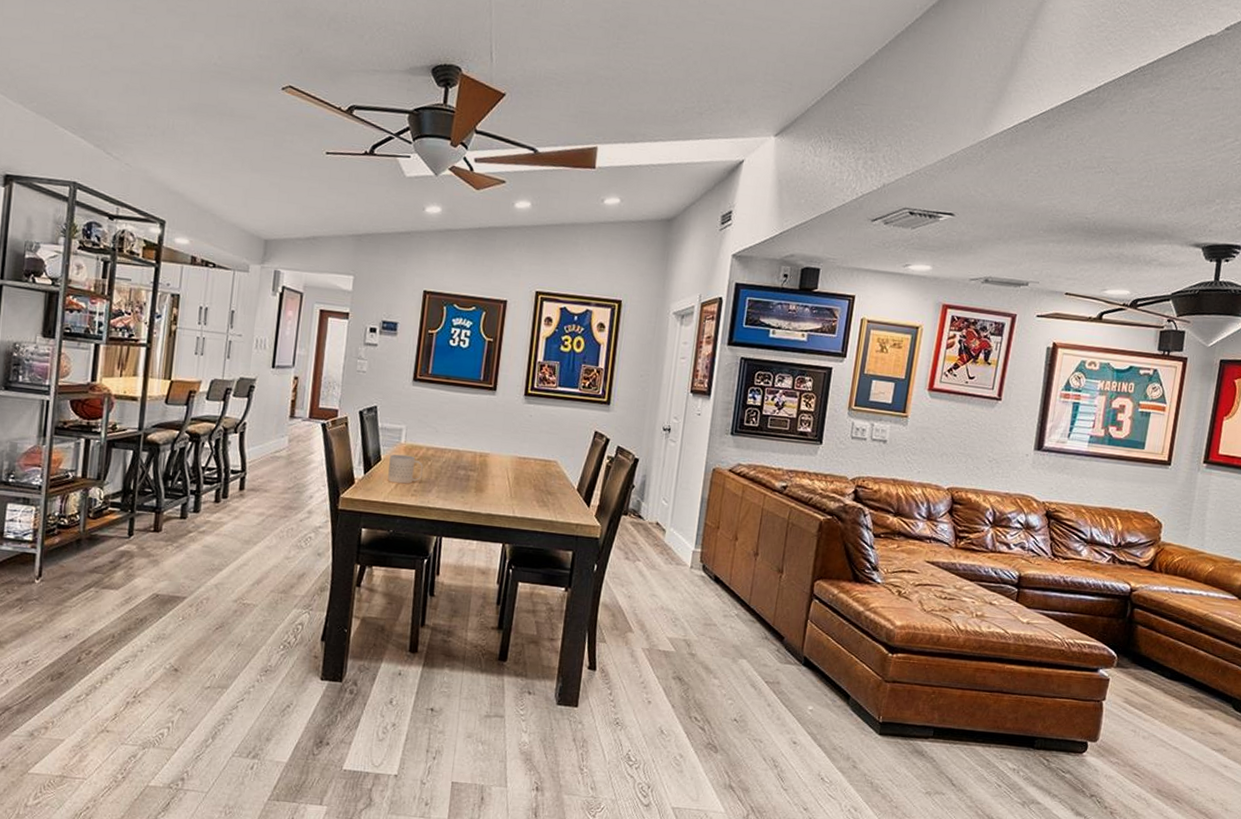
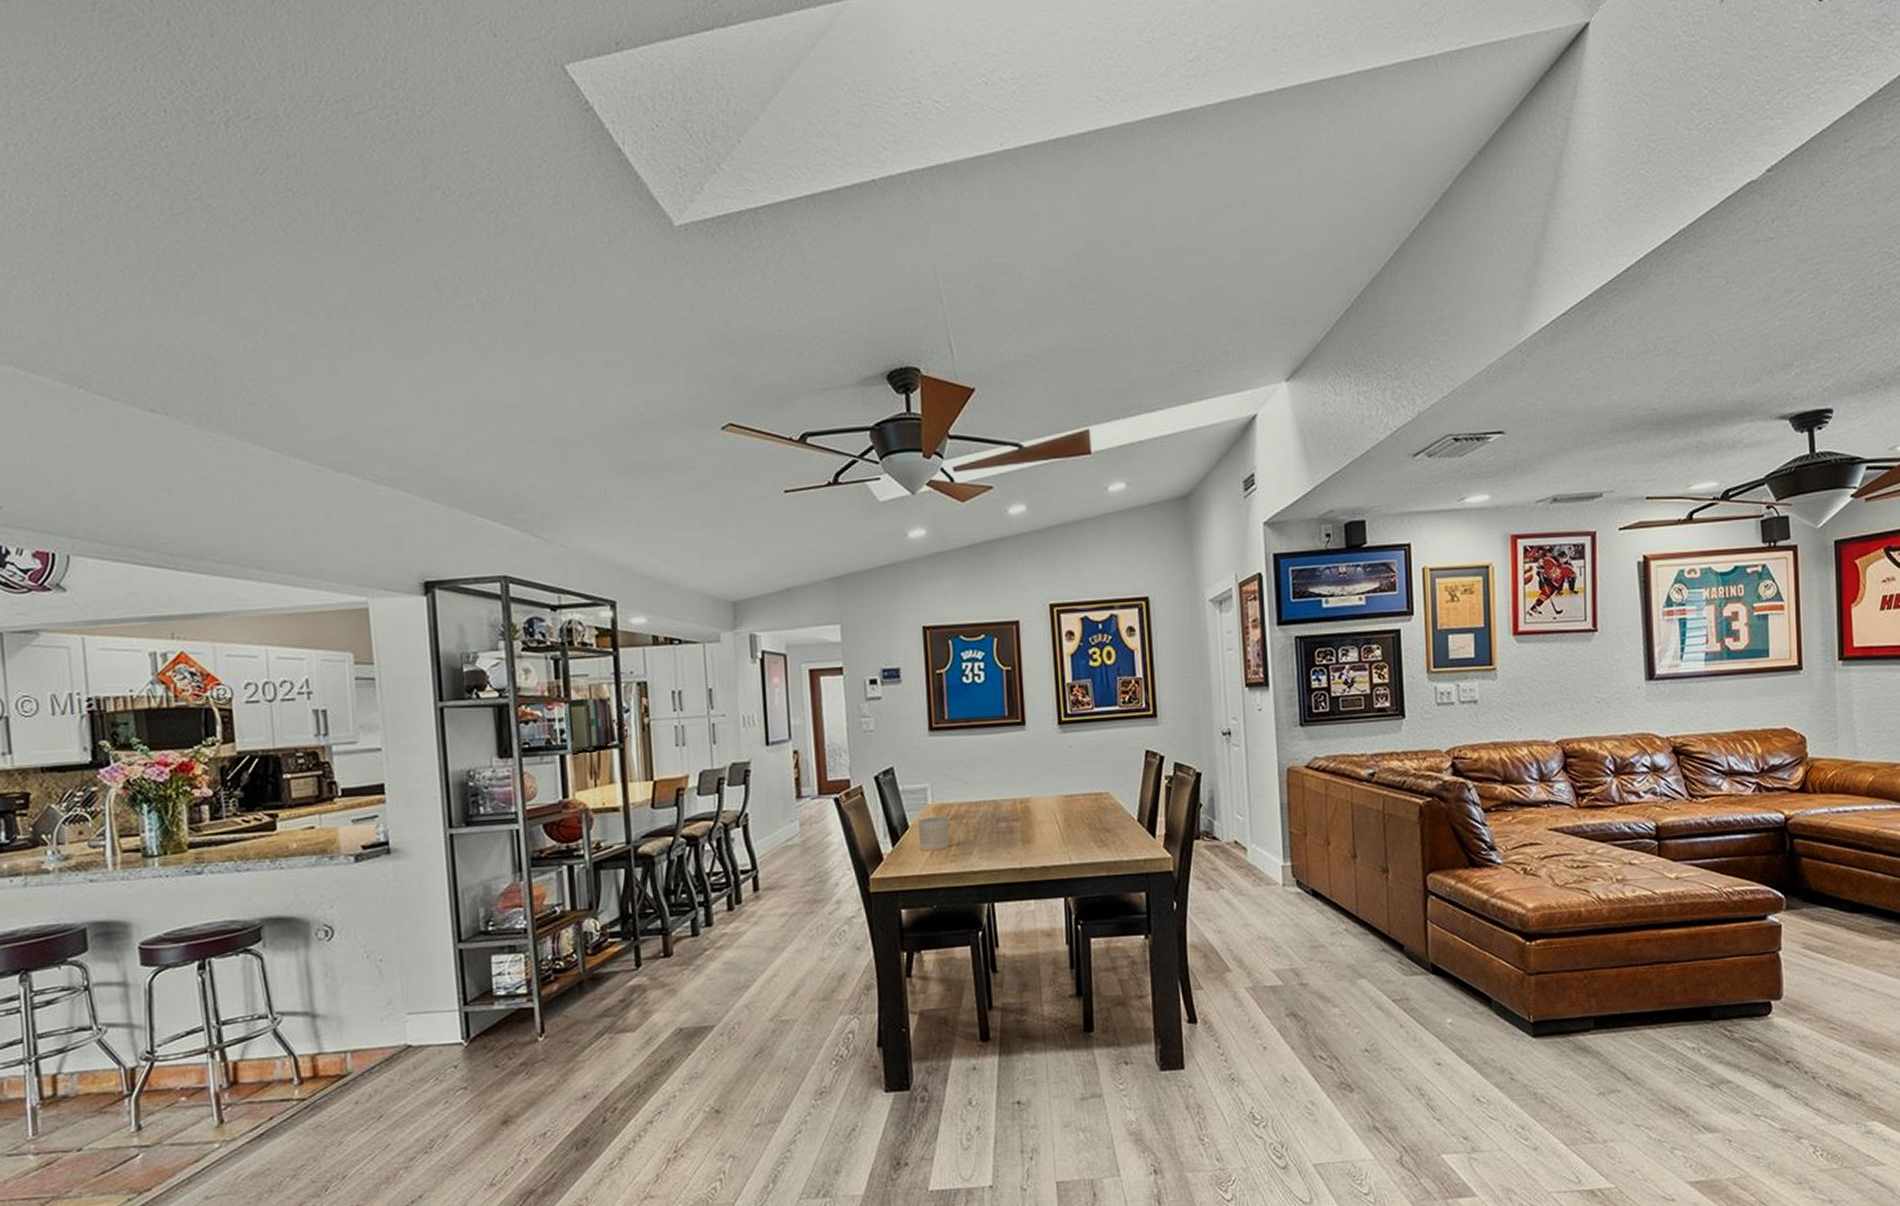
books: none [105,298,146,343] -> present [570,698,617,749]

